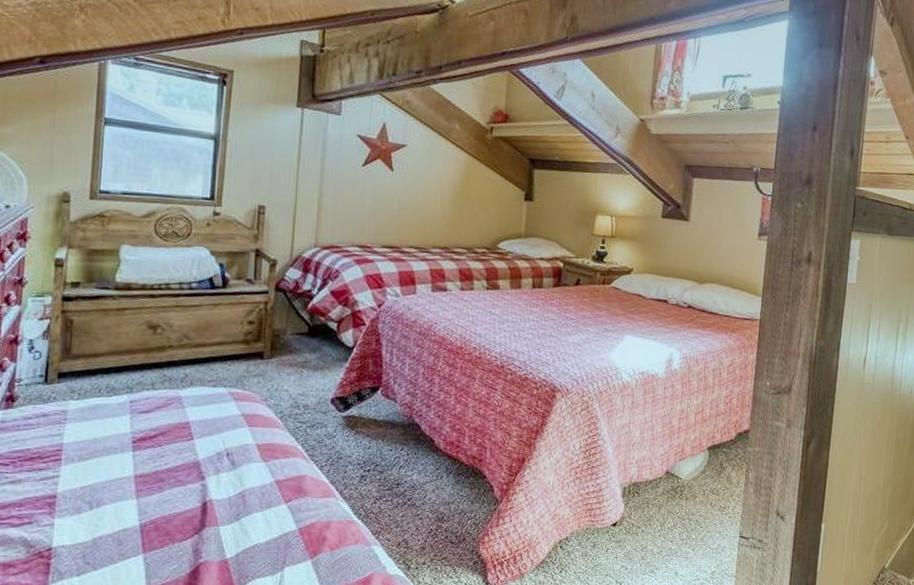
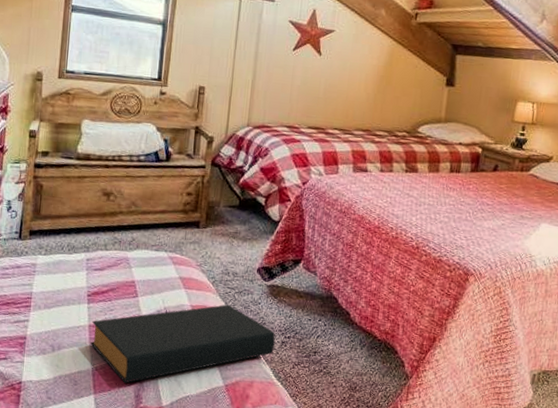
hardback book: none [136,440,354,538] -> present [89,304,276,384]

